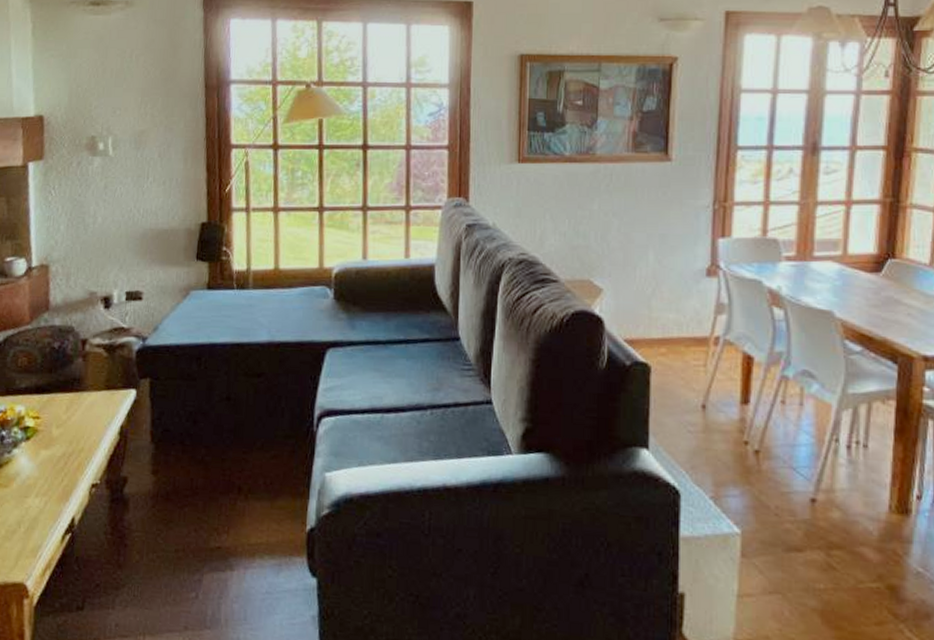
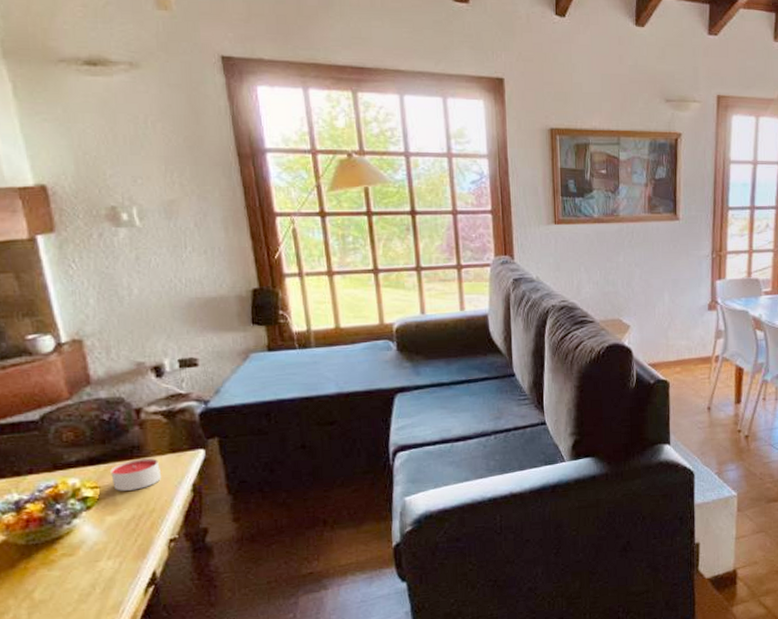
candle: none [51,392,95,426] -> present [110,458,162,491]

